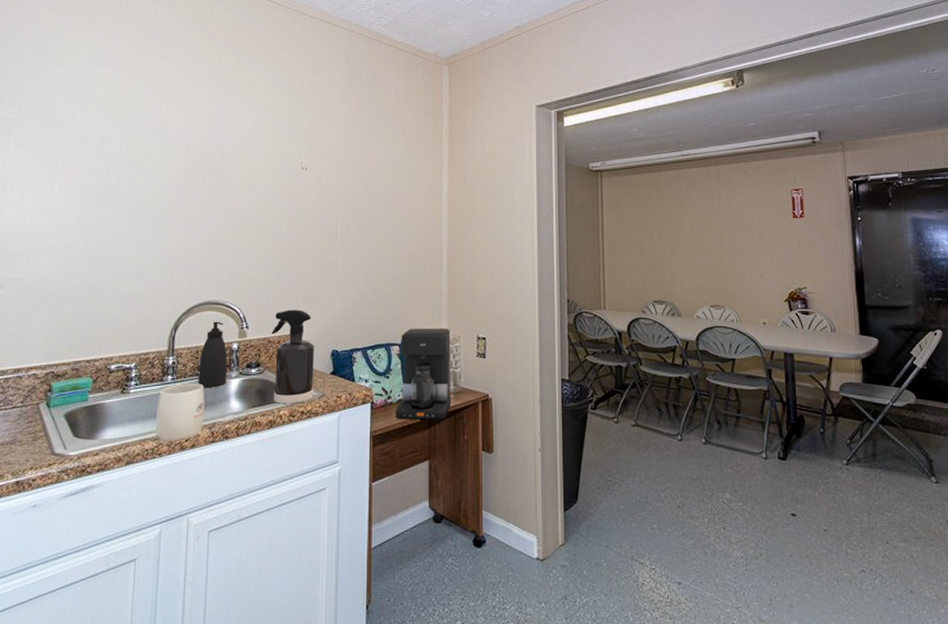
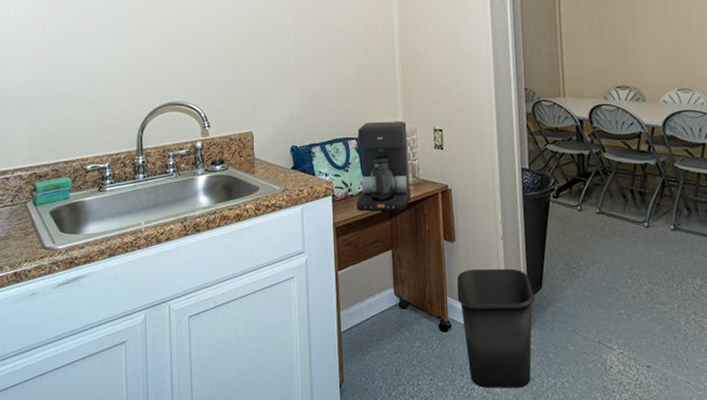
mug: present [155,383,205,441] -> none [131,180,176,235]
soap dispenser: present [198,321,228,387] -> none [167,121,194,184]
spray bottle: present [271,309,315,404] -> none [232,107,277,198]
waste bin: none [493,481,570,608] -> present [456,268,535,388]

